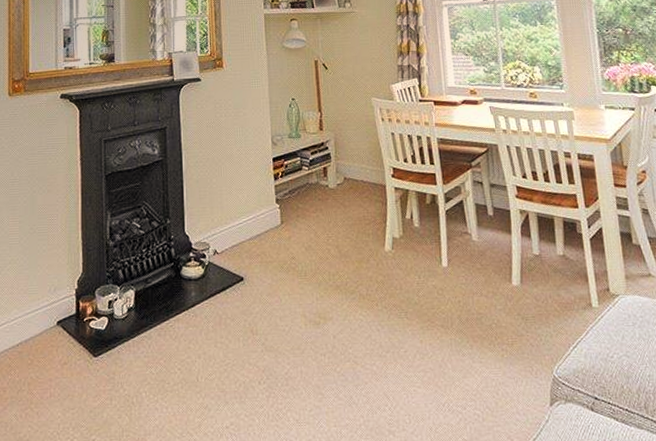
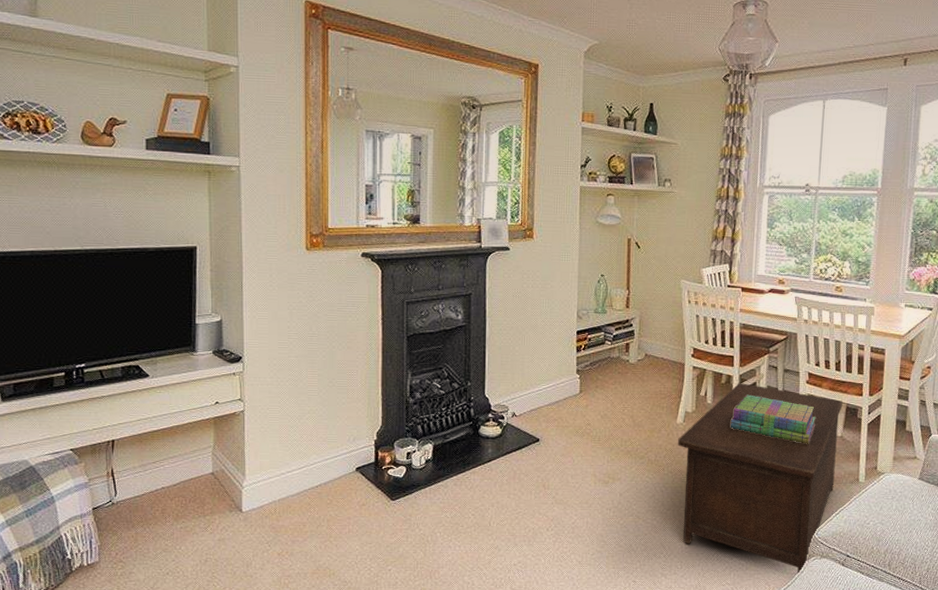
cabinet: none [389,202,566,423] -> present [678,383,843,574]
stack of books: none [441,214,533,267] -> present [730,394,815,444]

